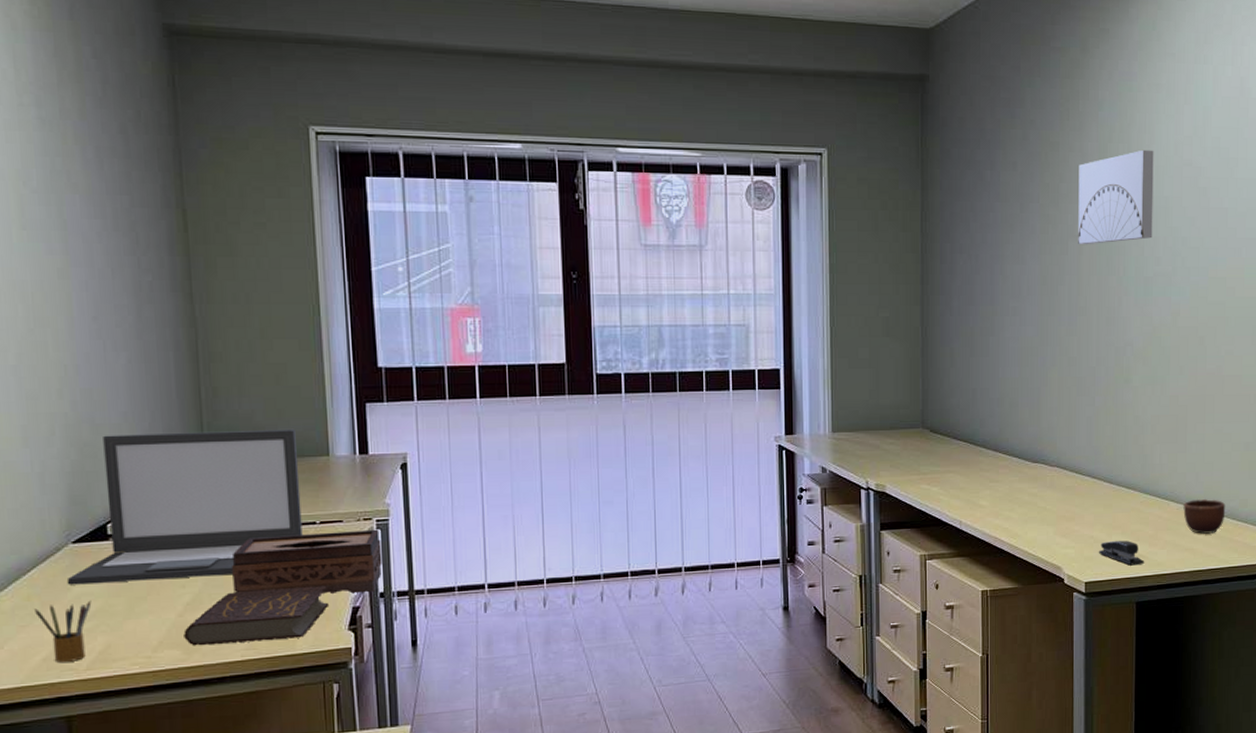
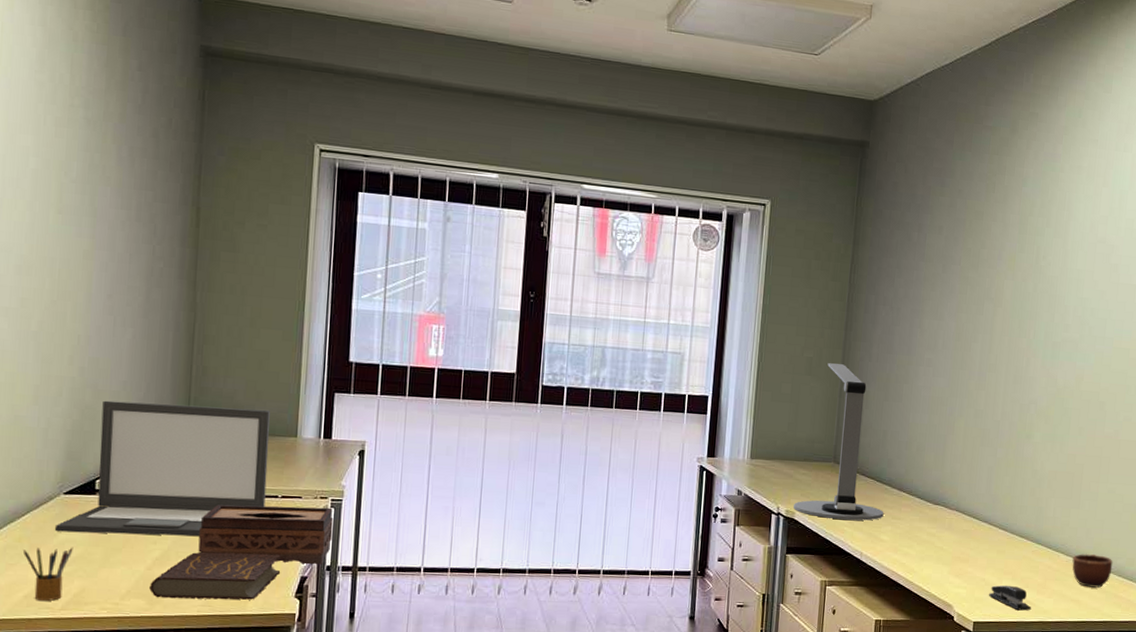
desk lamp: none [884,321,981,489] -> present [794,363,884,521]
wall art: present [1078,149,1154,244] -> none [993,225,1071,308]

